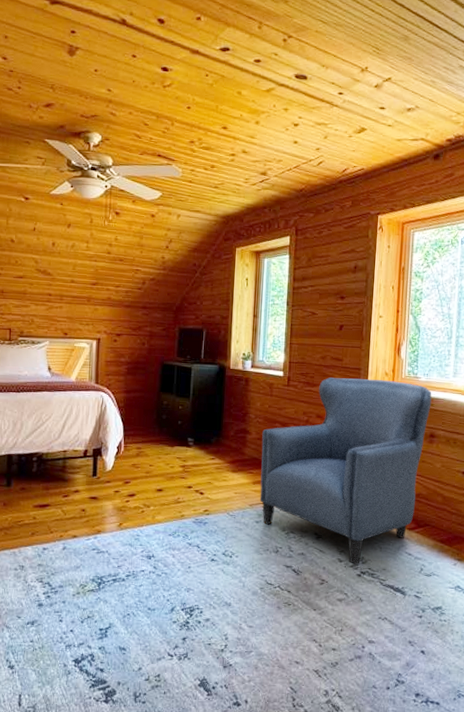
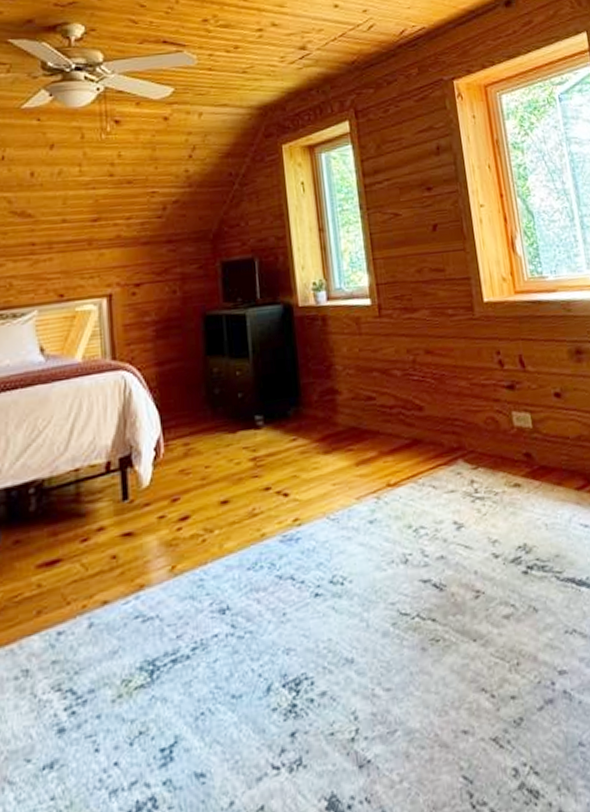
armchair: present [259,377,432,565] -> none [356,286,580,558]

